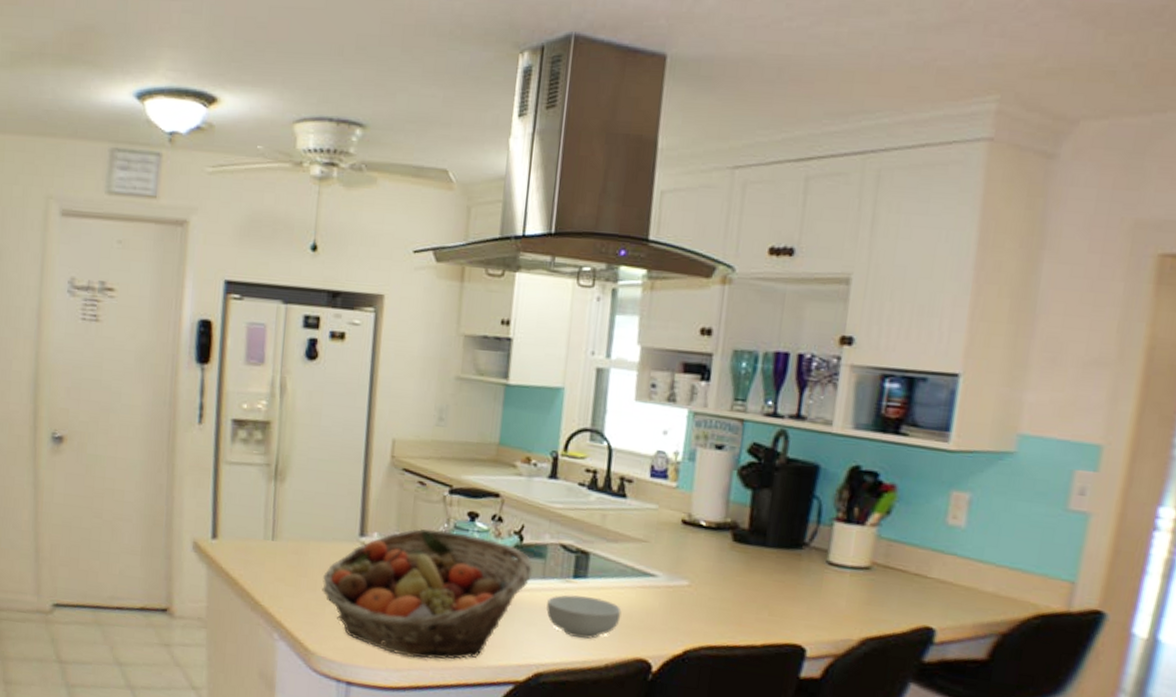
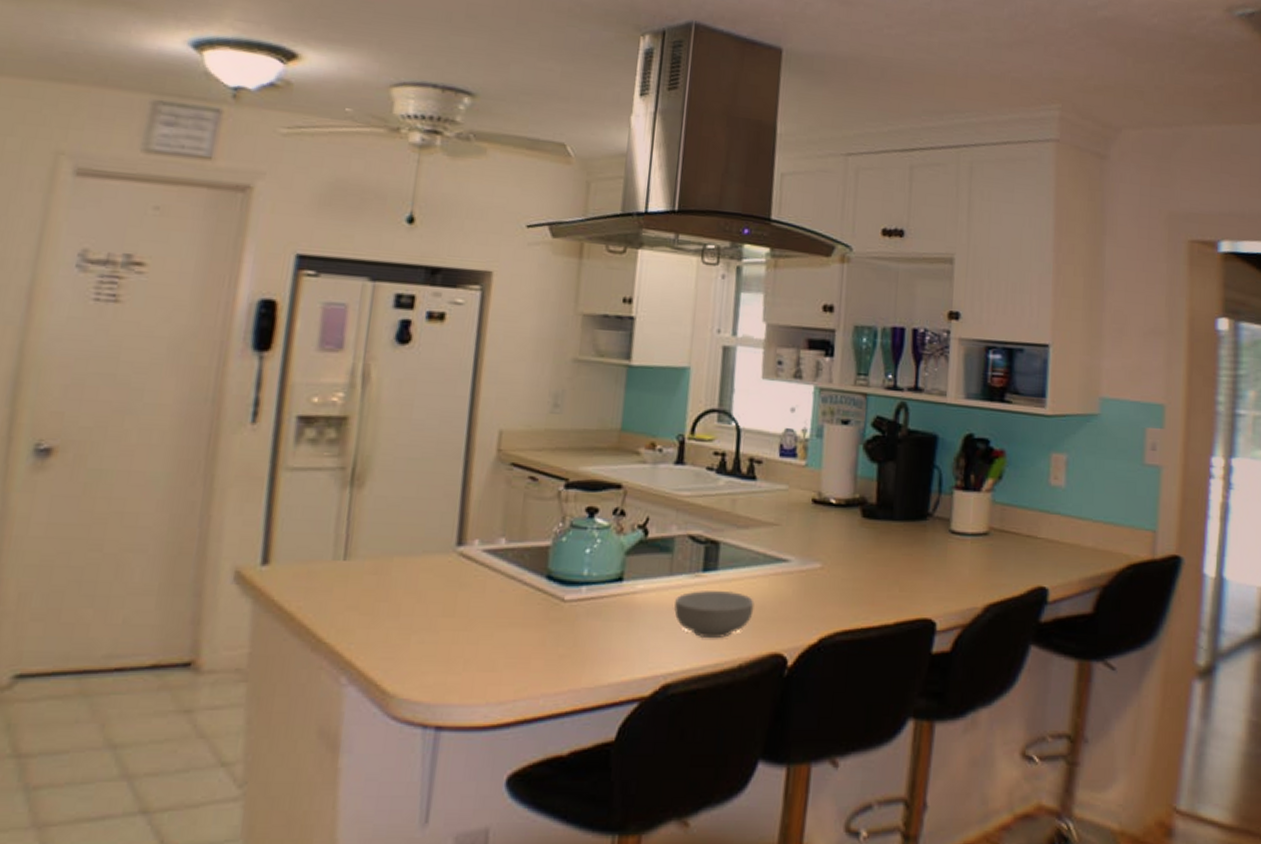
fruit basket: present [322,528,533,660] -> none [407,529,660,686]

